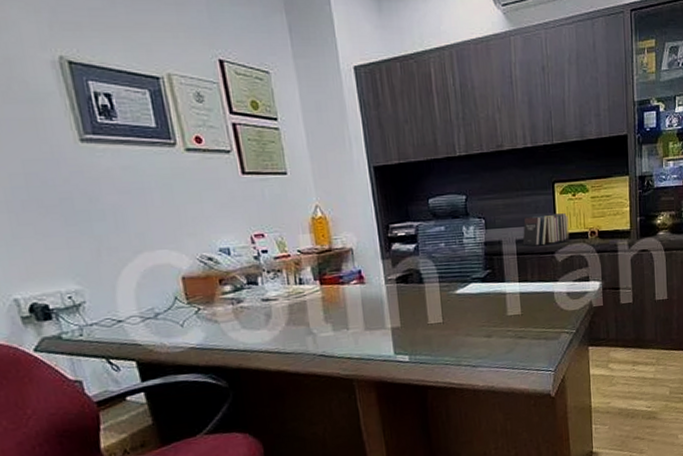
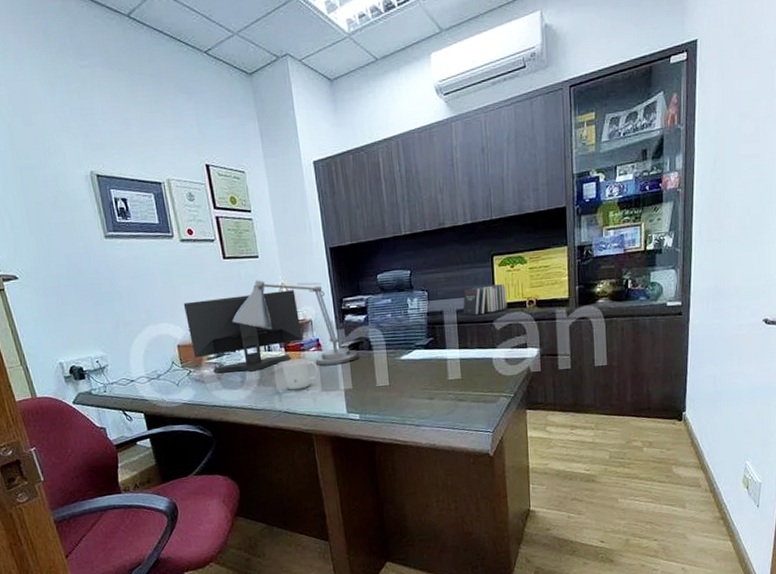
computer monitor: none [189,213,342,312] -> present [183,290,303,374]
desk lamp: none [252,201,409,301] -> present [231,280,359,365]
mug: none [316,292,361,330] -> present [281,358,319,390]

